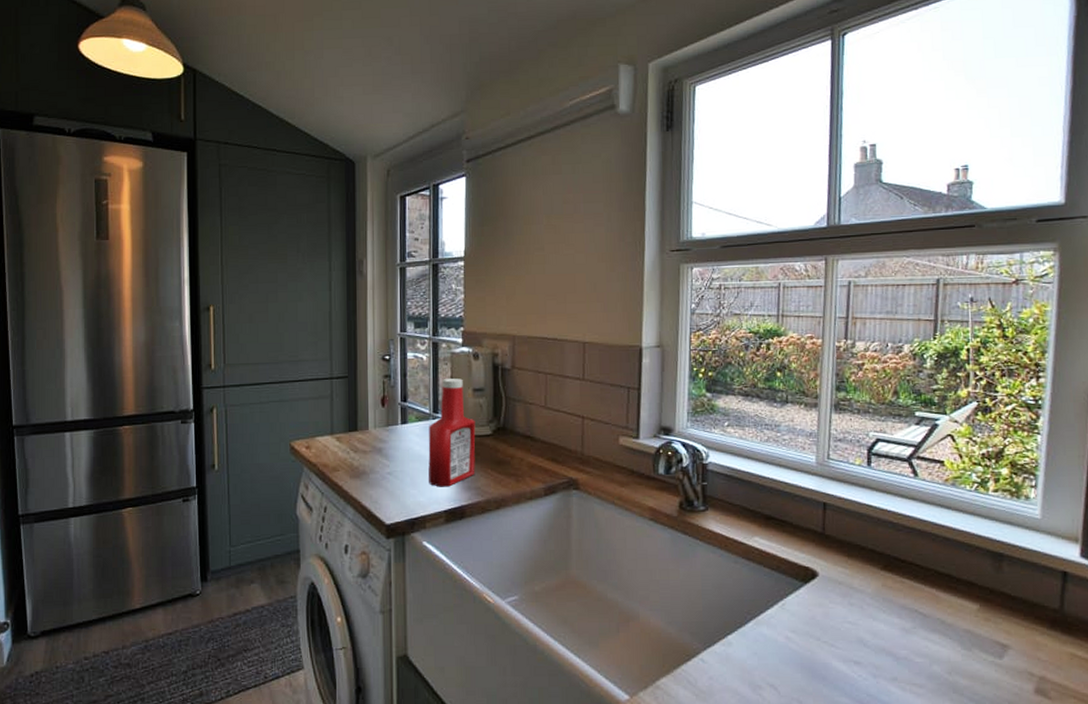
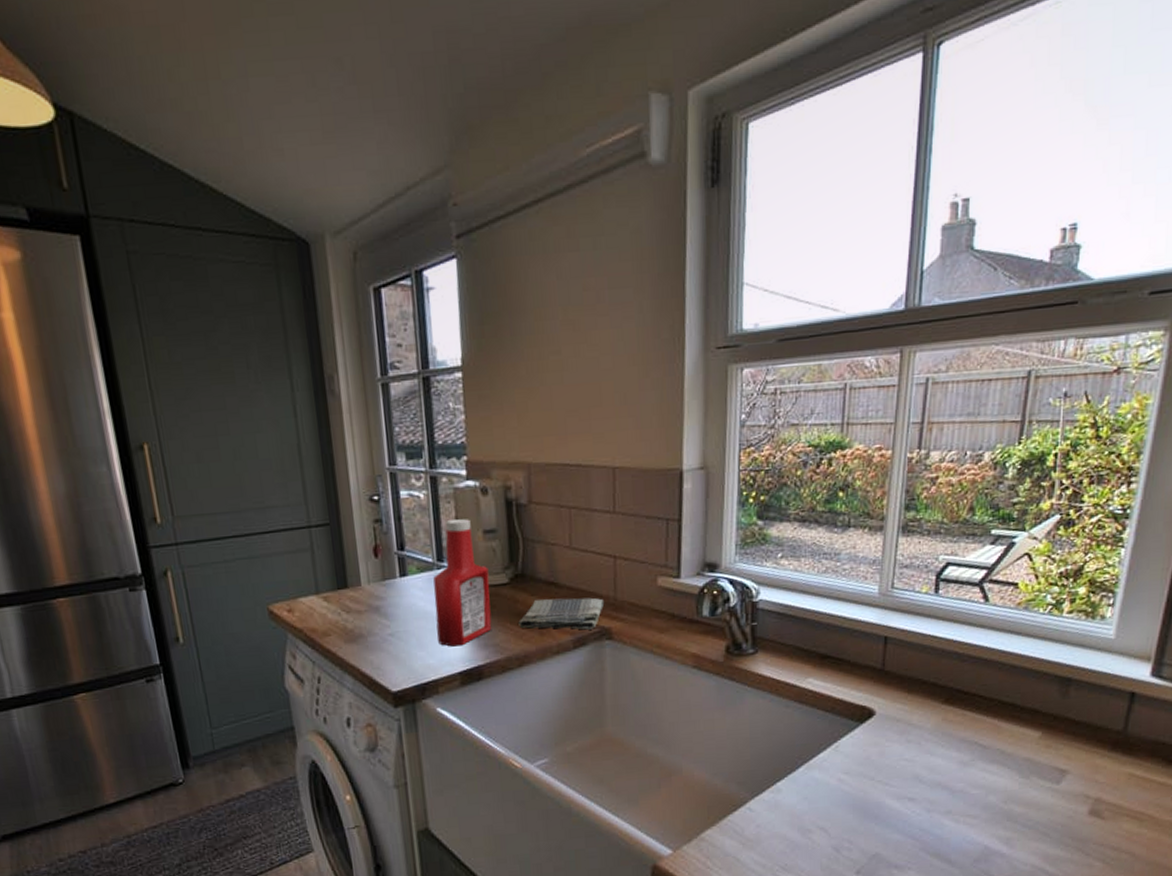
dish towel: none [498,450,573,480] -> present [518,597,605,630]

